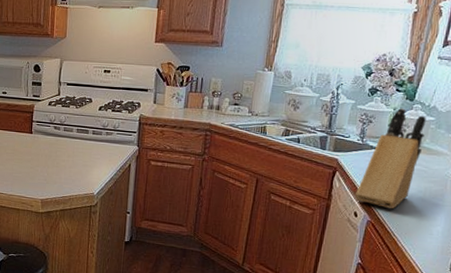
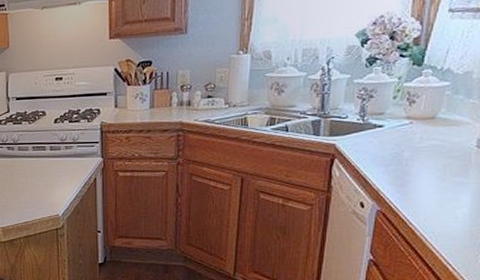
knife block: present [355,108,426,209] -> none [360,76,439,195]

